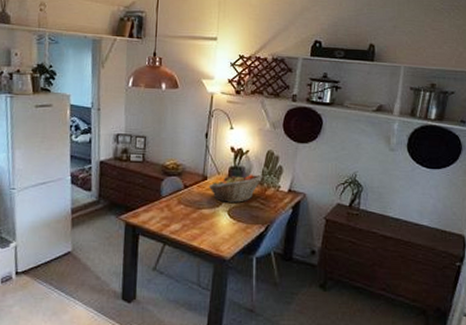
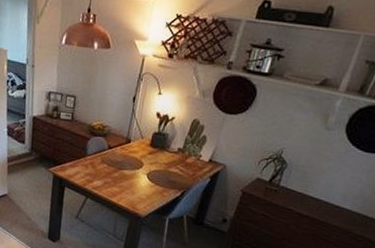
fruit basket: present [208,174,262,203] -> none [131,140,185,168]

